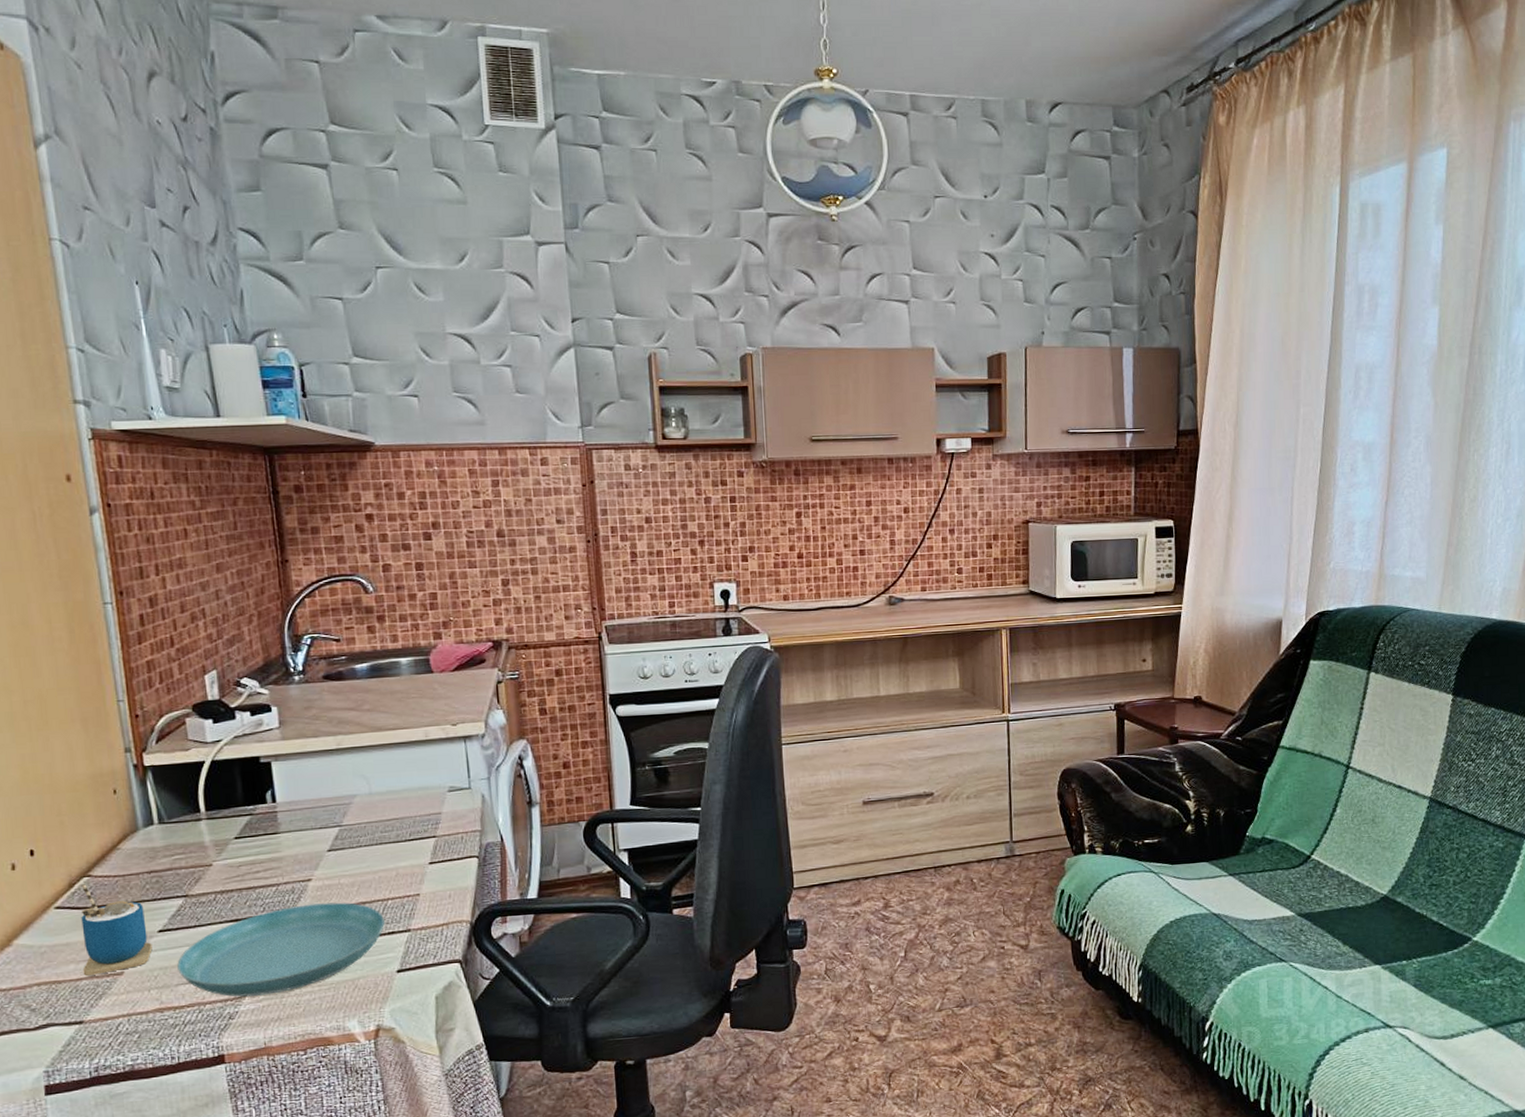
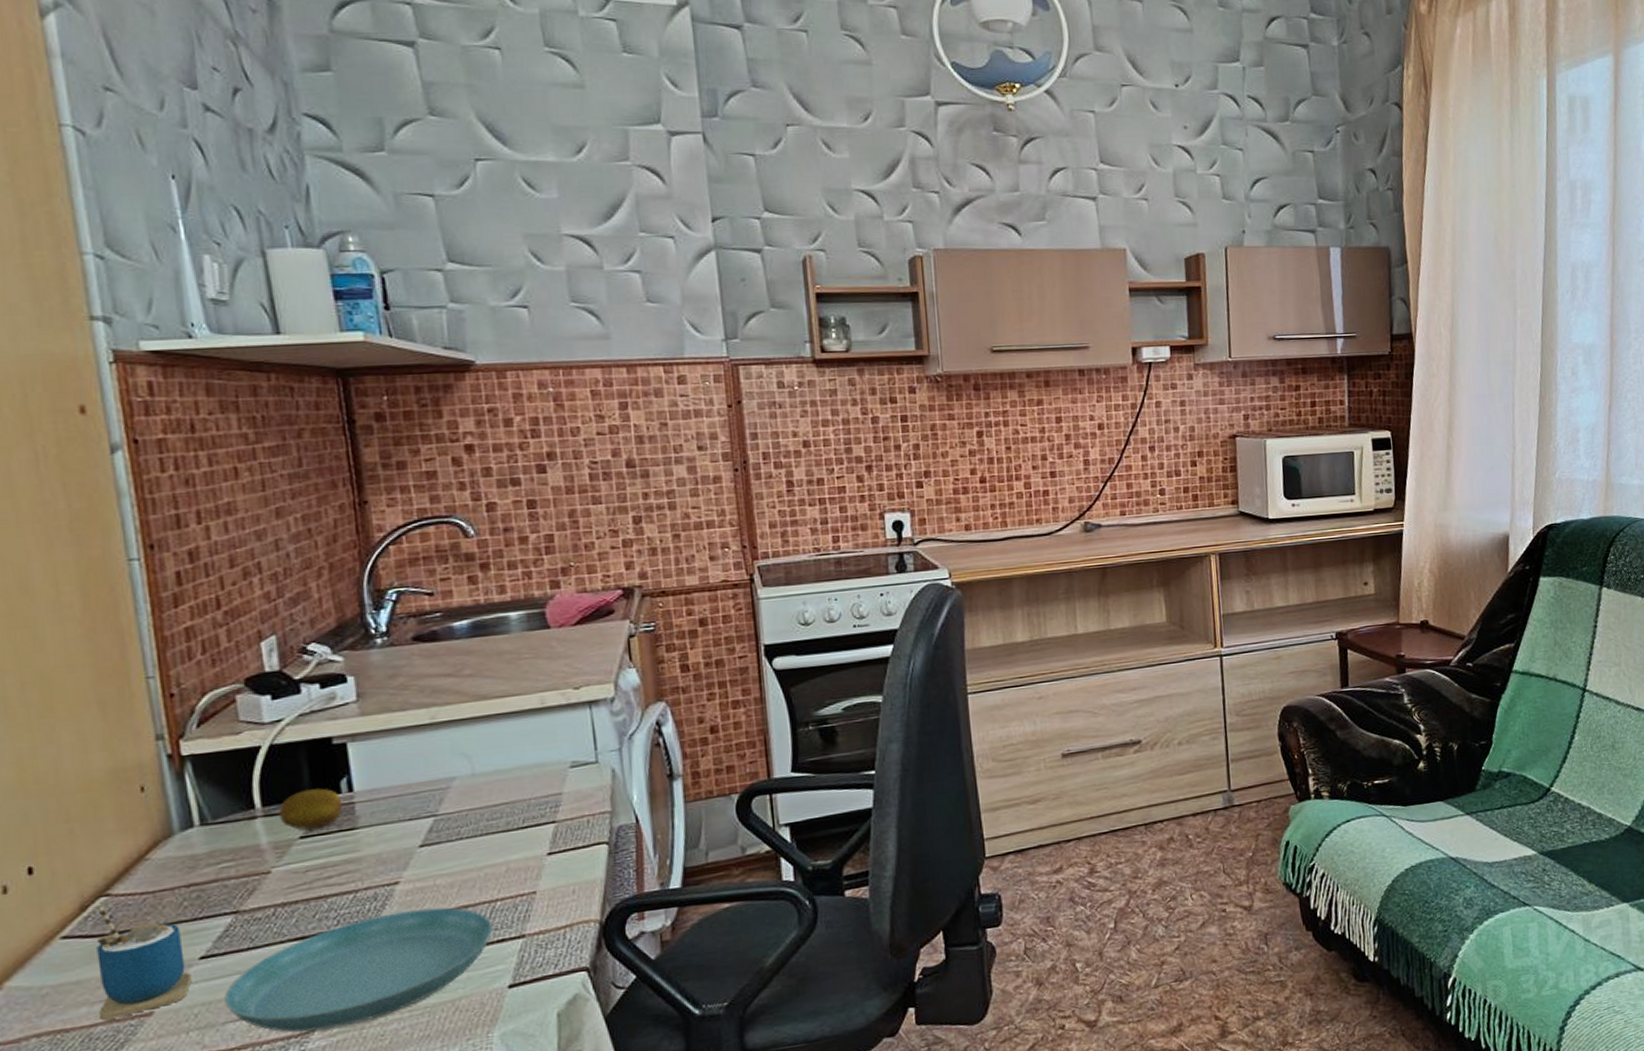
fruit: none [218,798,268,832] -> present [279,788,343,830]

